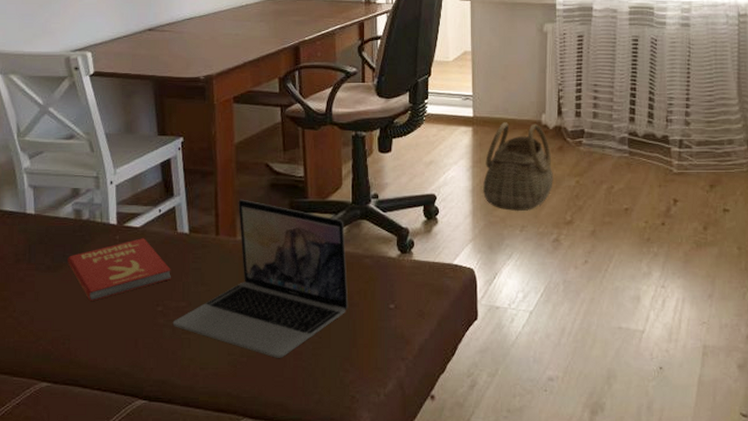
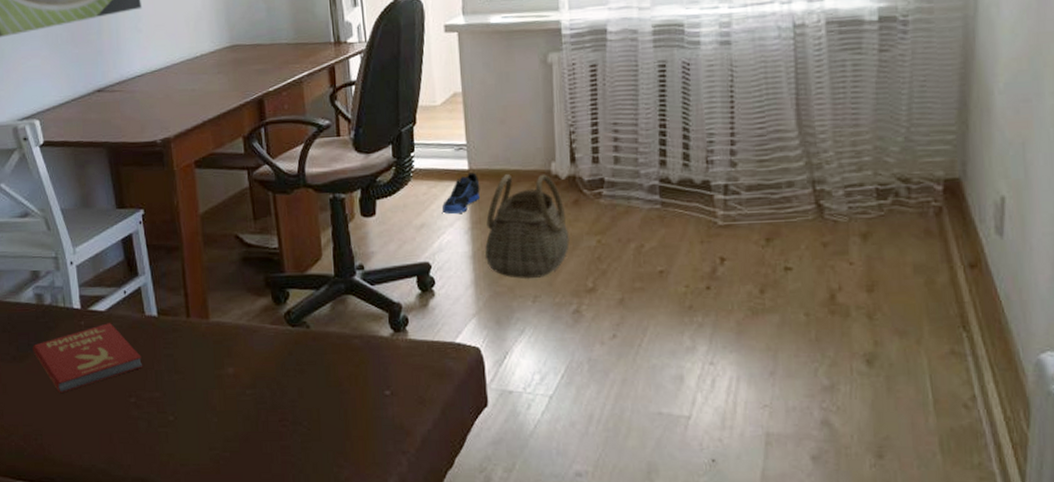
laptop: present [172,199,349,358] -> none [147,276,338,453]
sneaker: none [449,119,482,153] -> present [442,172,481,214]

